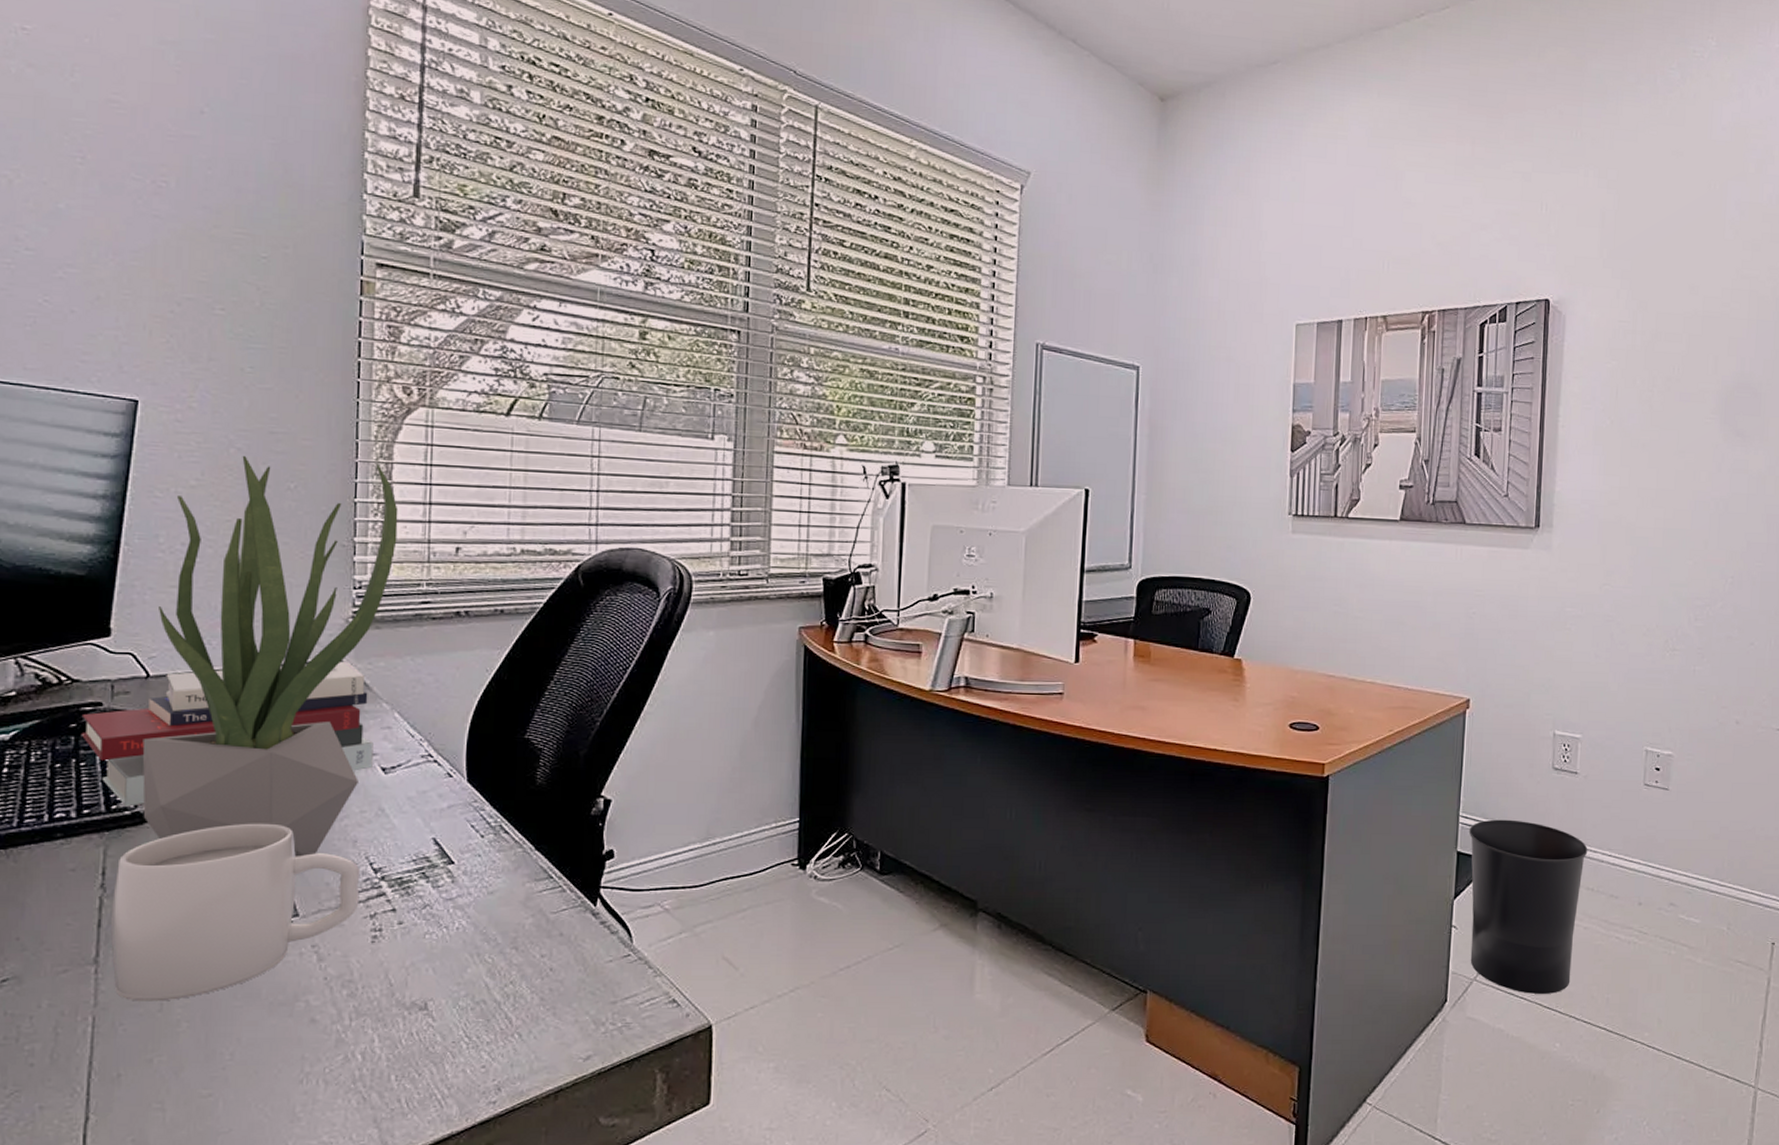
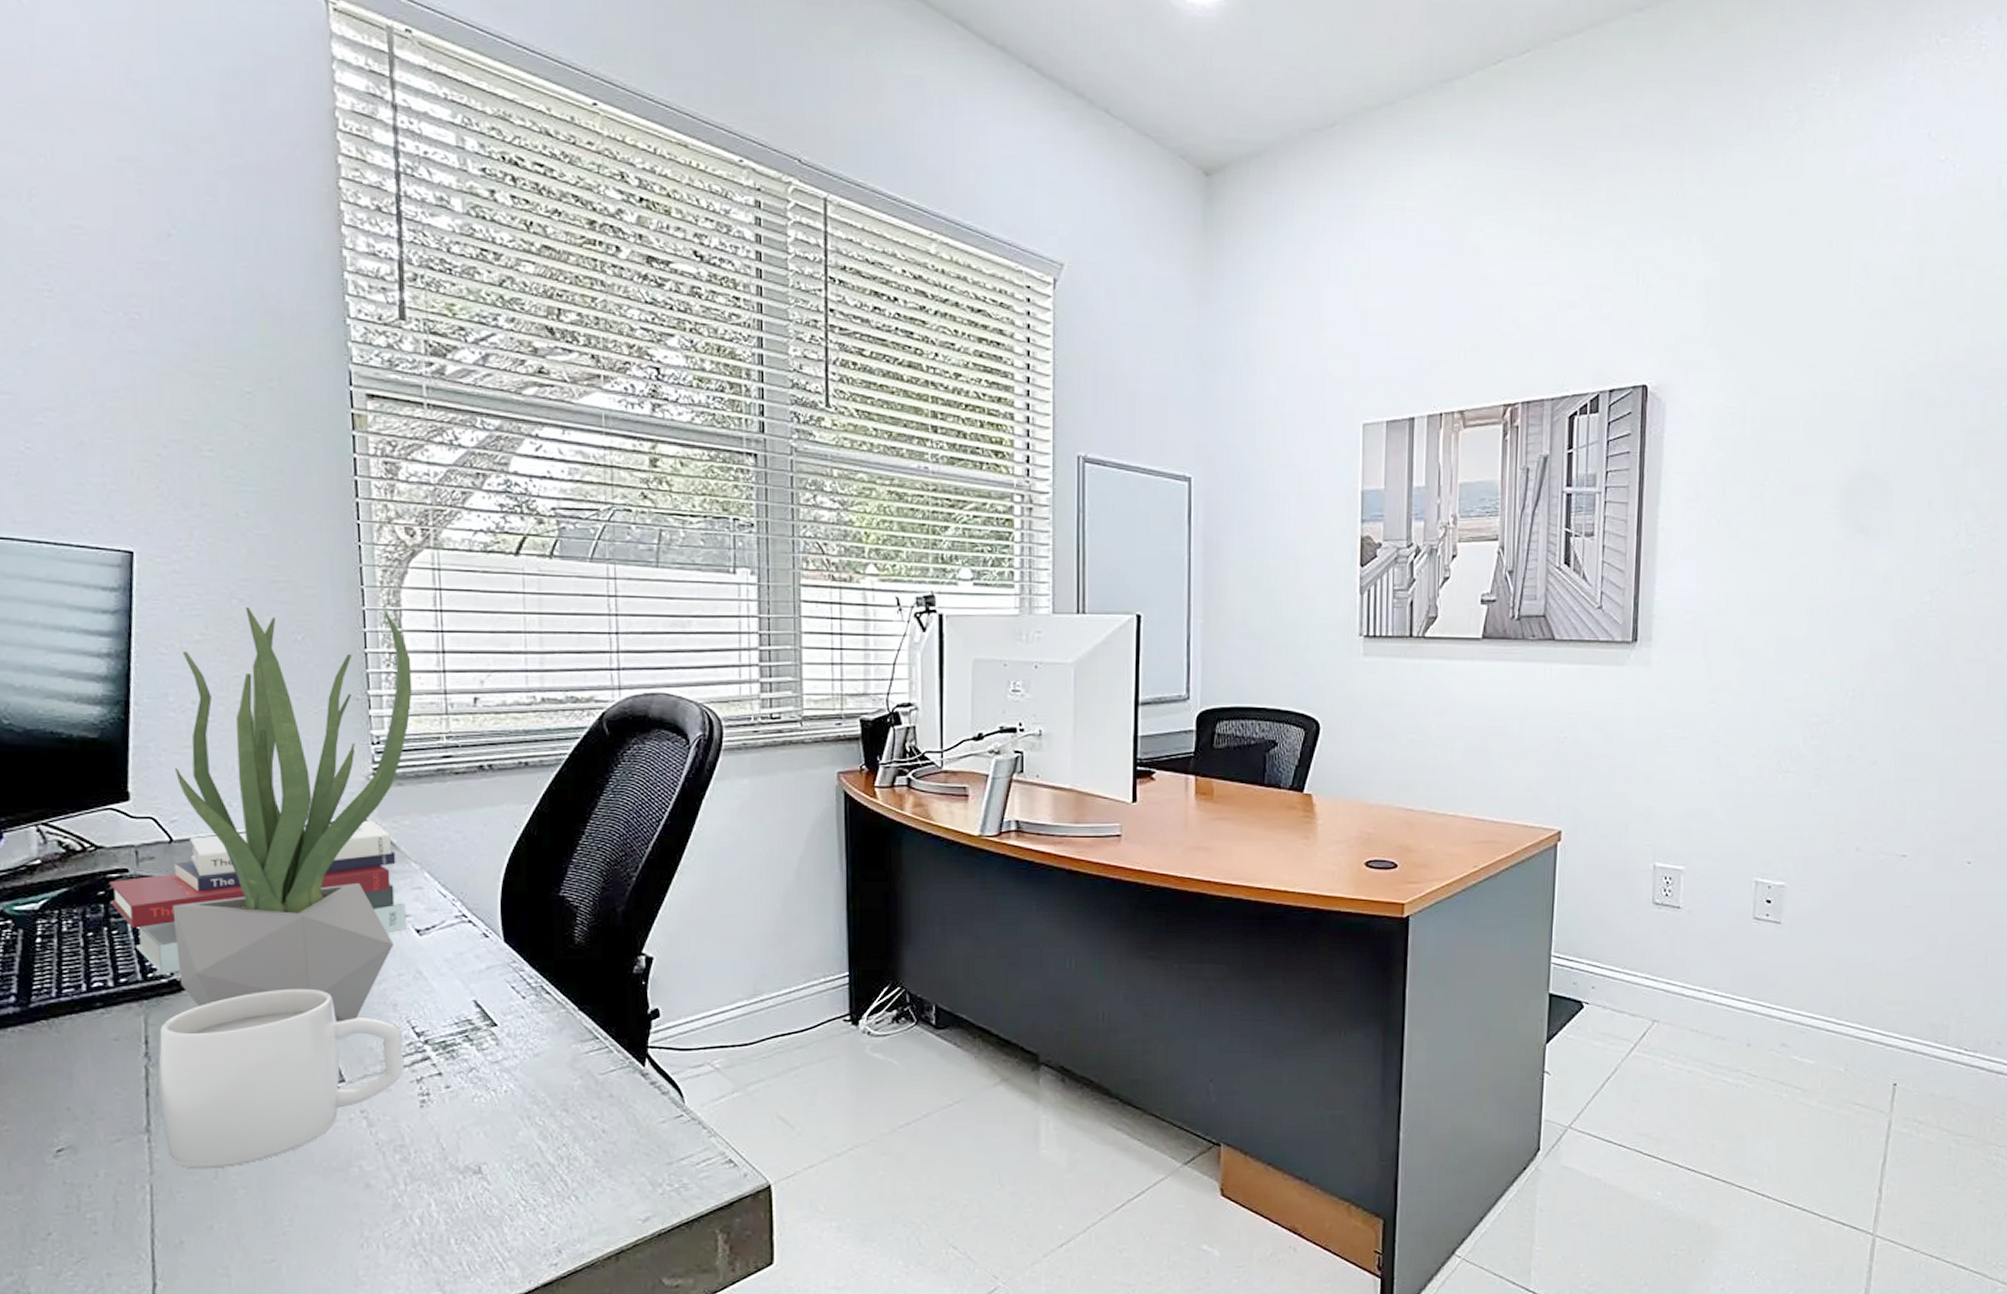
waste bin: present [1468,819,1588,994] -> none [1561,958,1692,1141]

